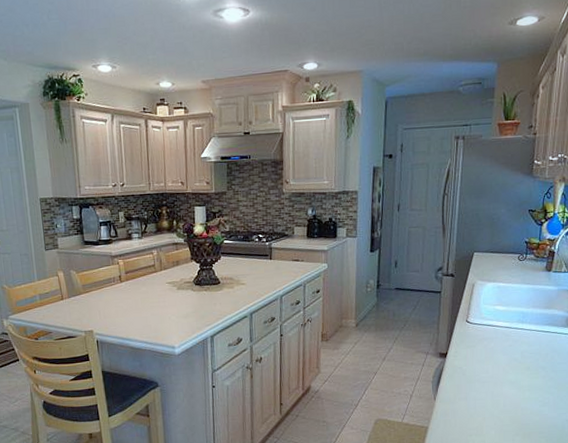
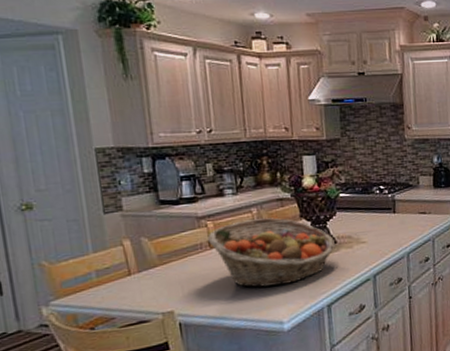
fruit basket: none [119,259,219,317] -> present [207,217,335,288]

